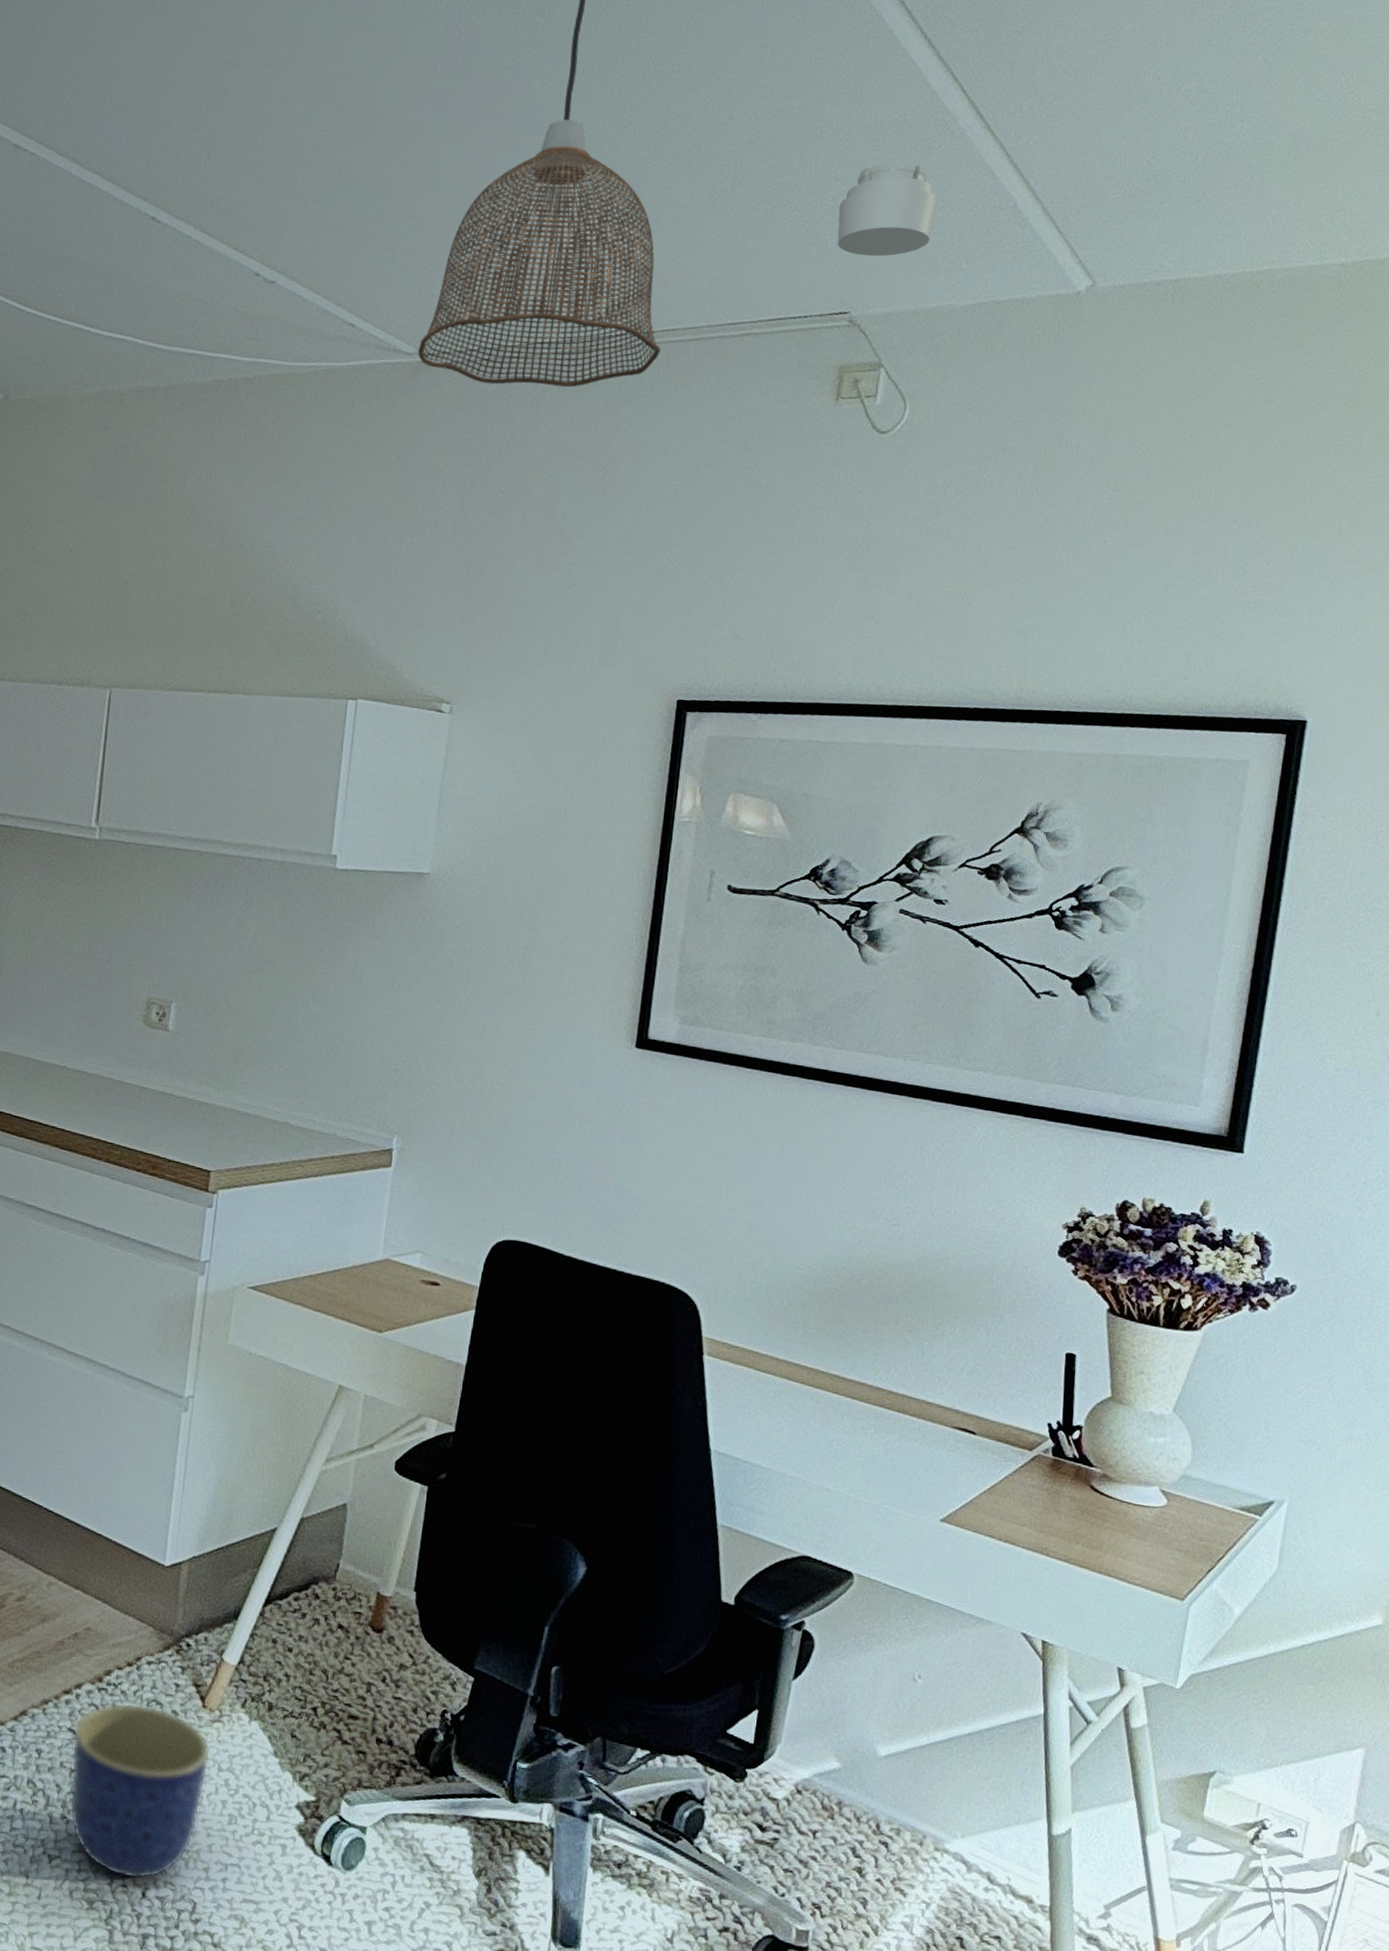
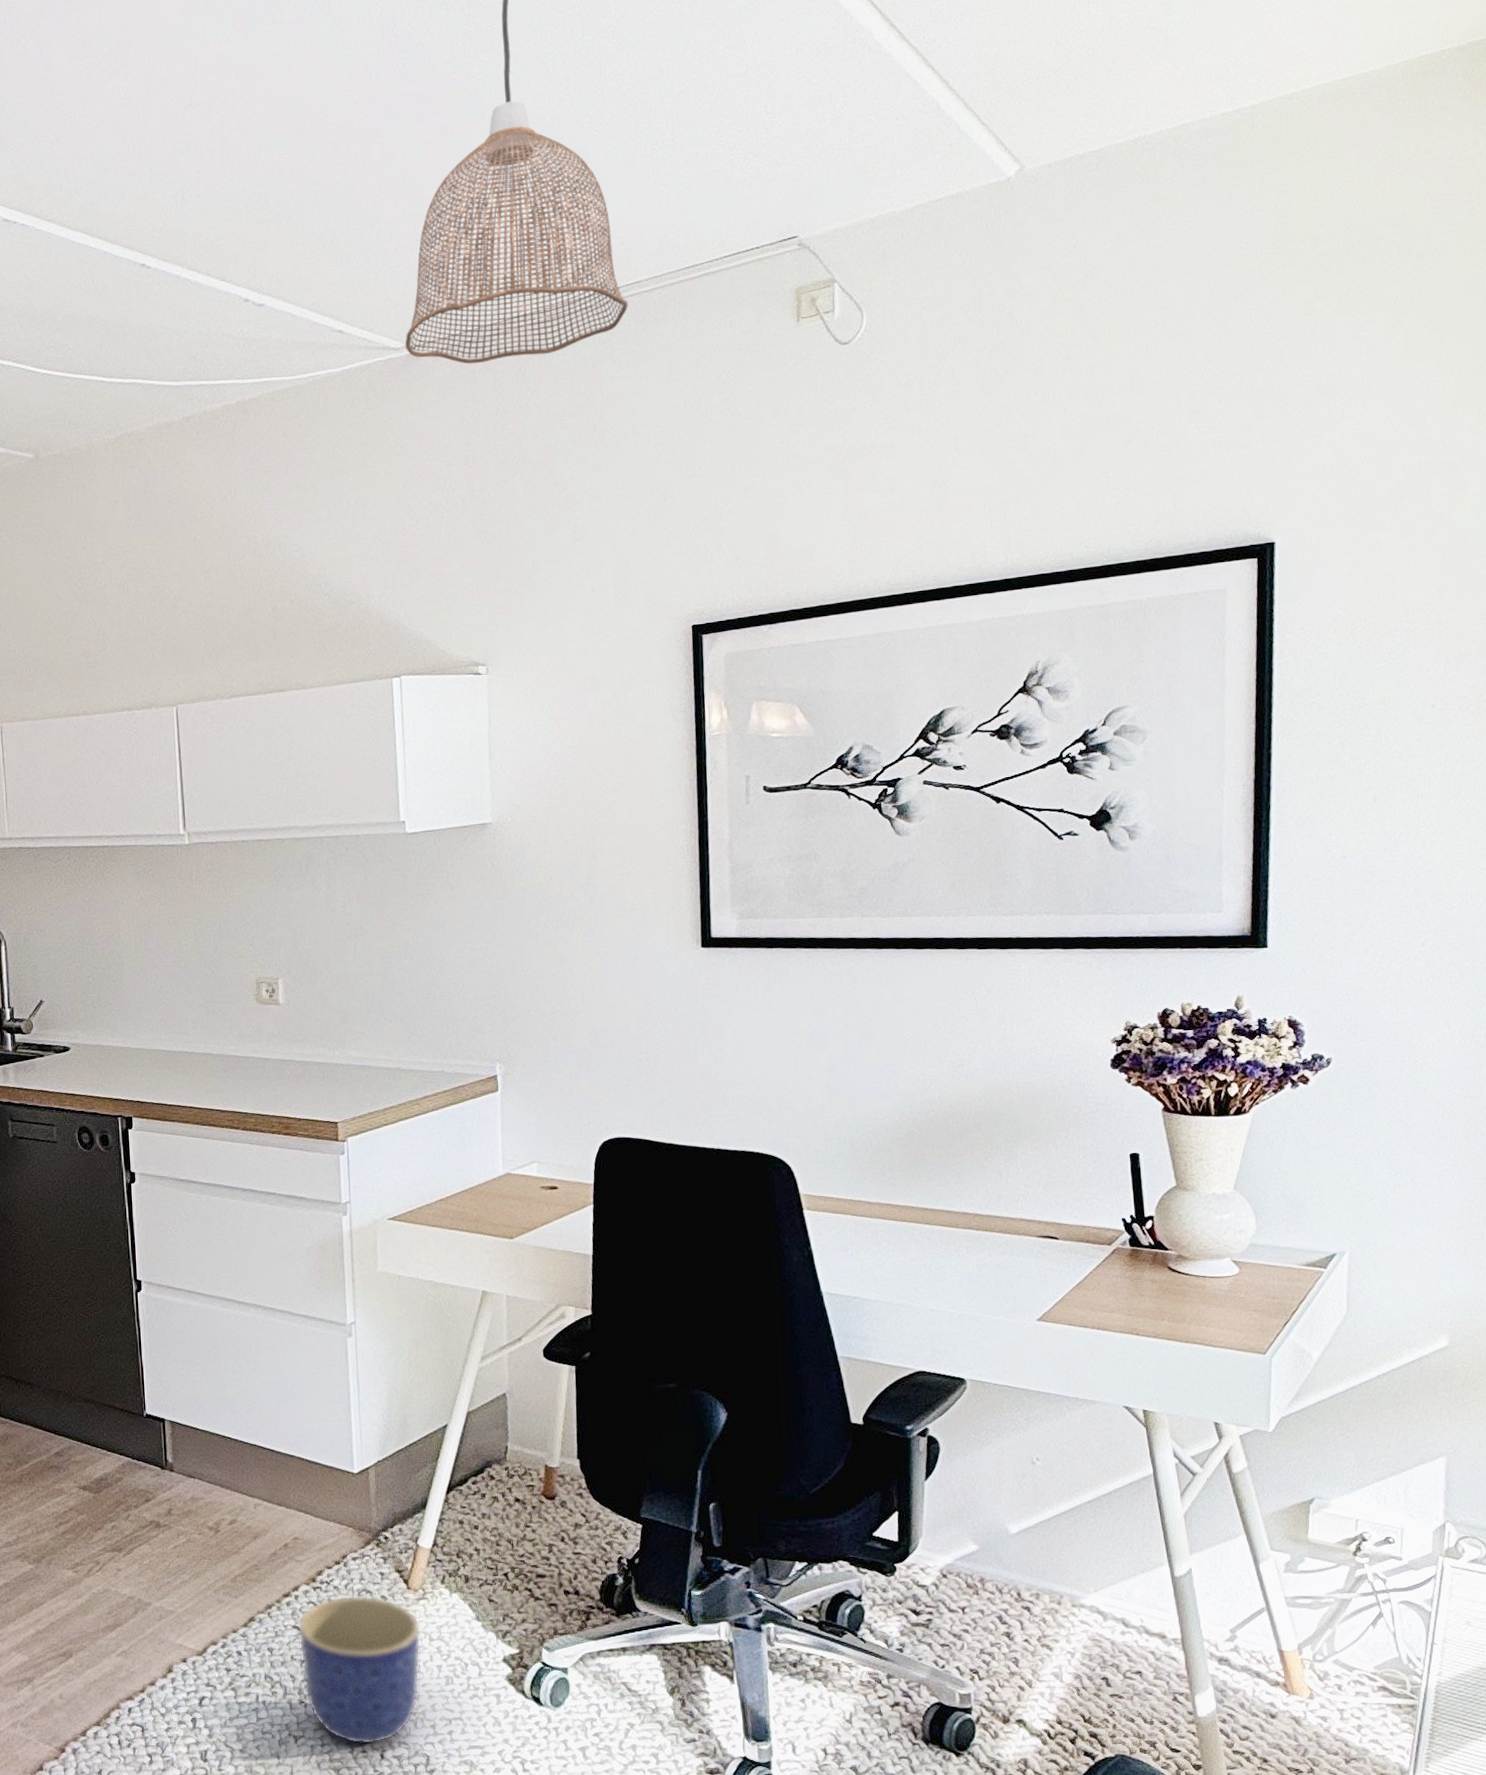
smoke detector: present [837,161,939,257] -> none [773,83,866,181]

